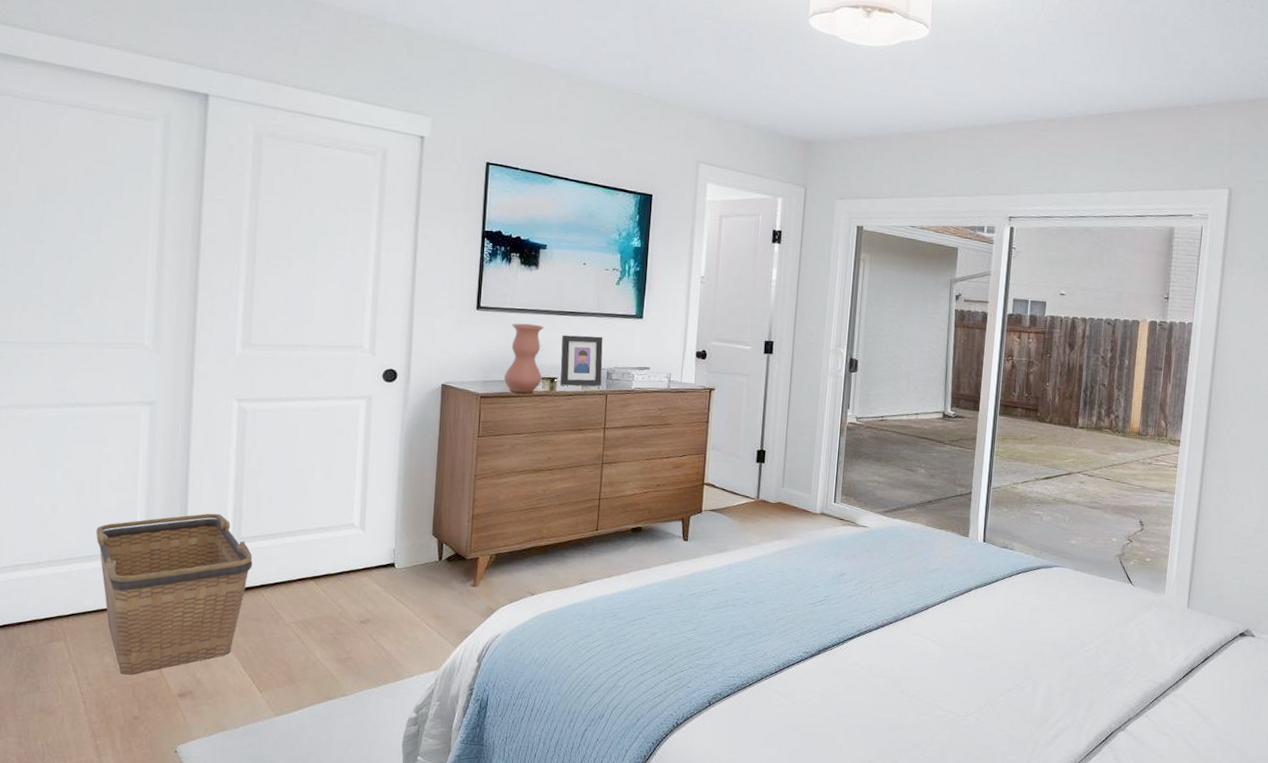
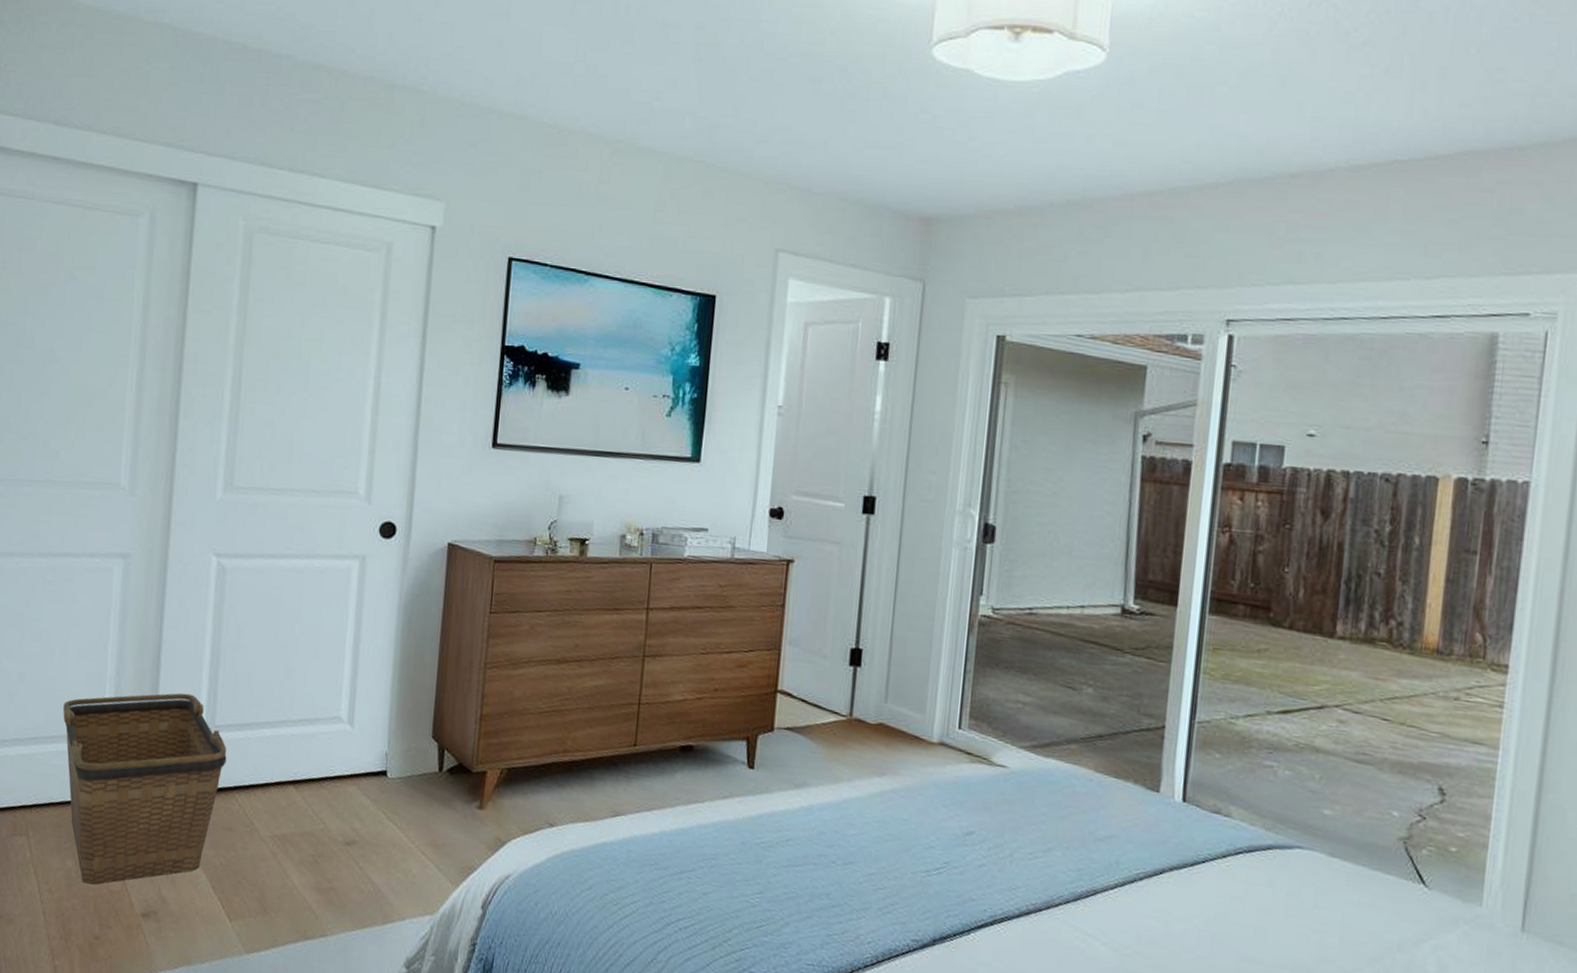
vase: present [503,323,545,395] -> none [523,466,575,561]
picture frame: present [560,335,603,387] -> none [593,482,649,553]

